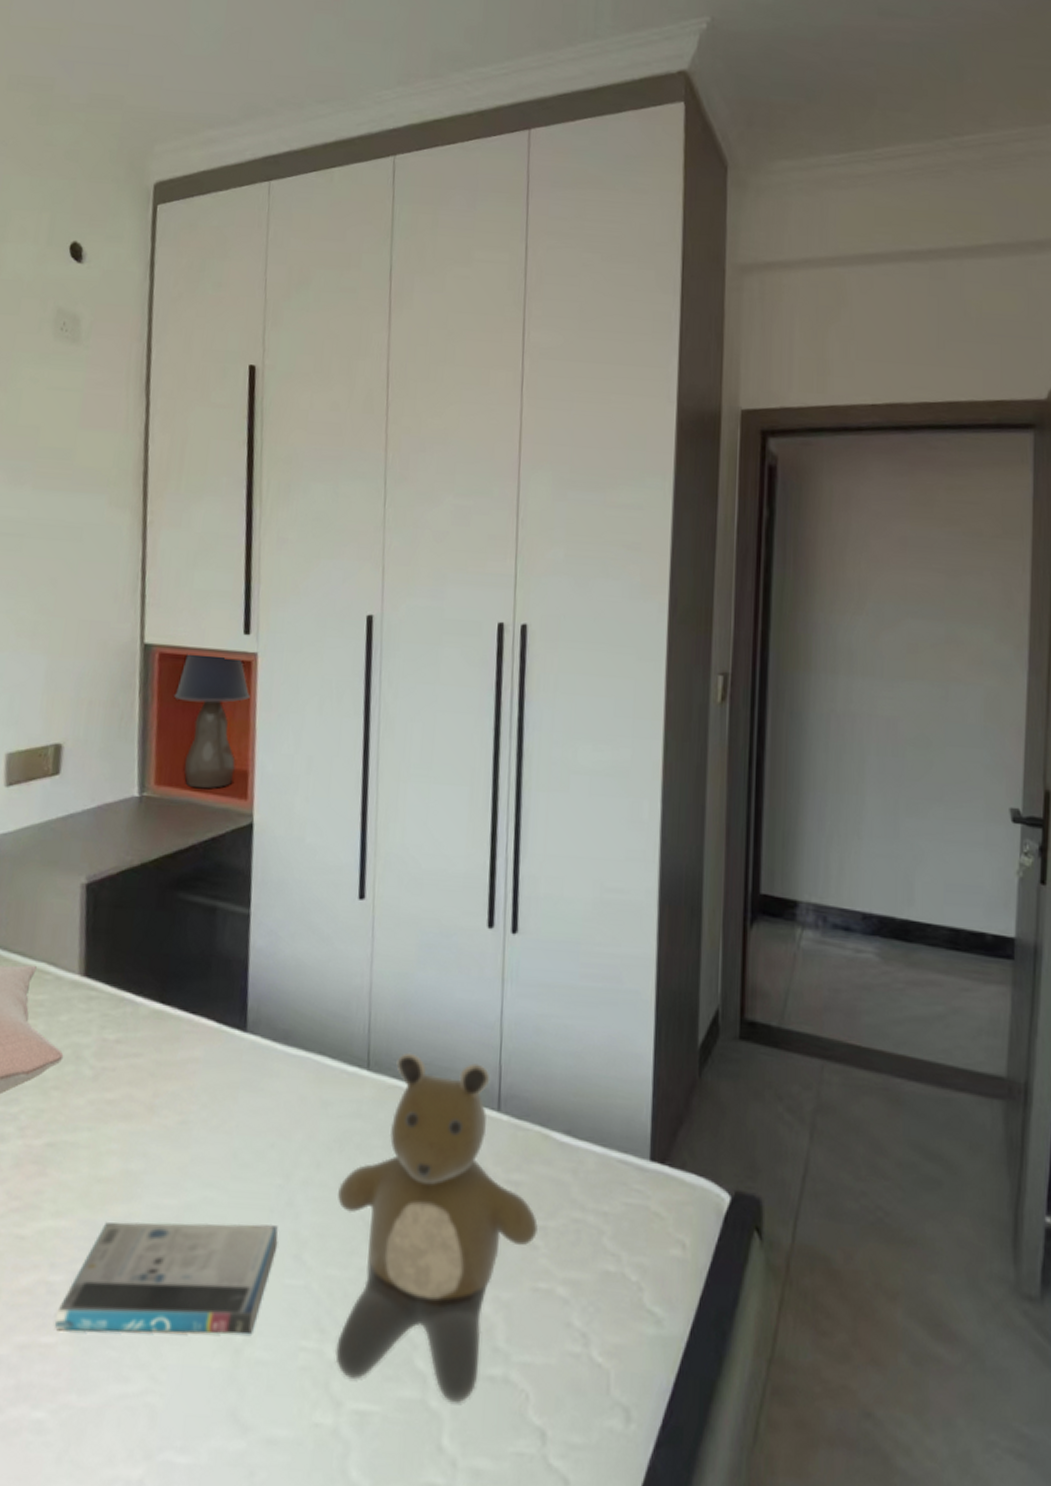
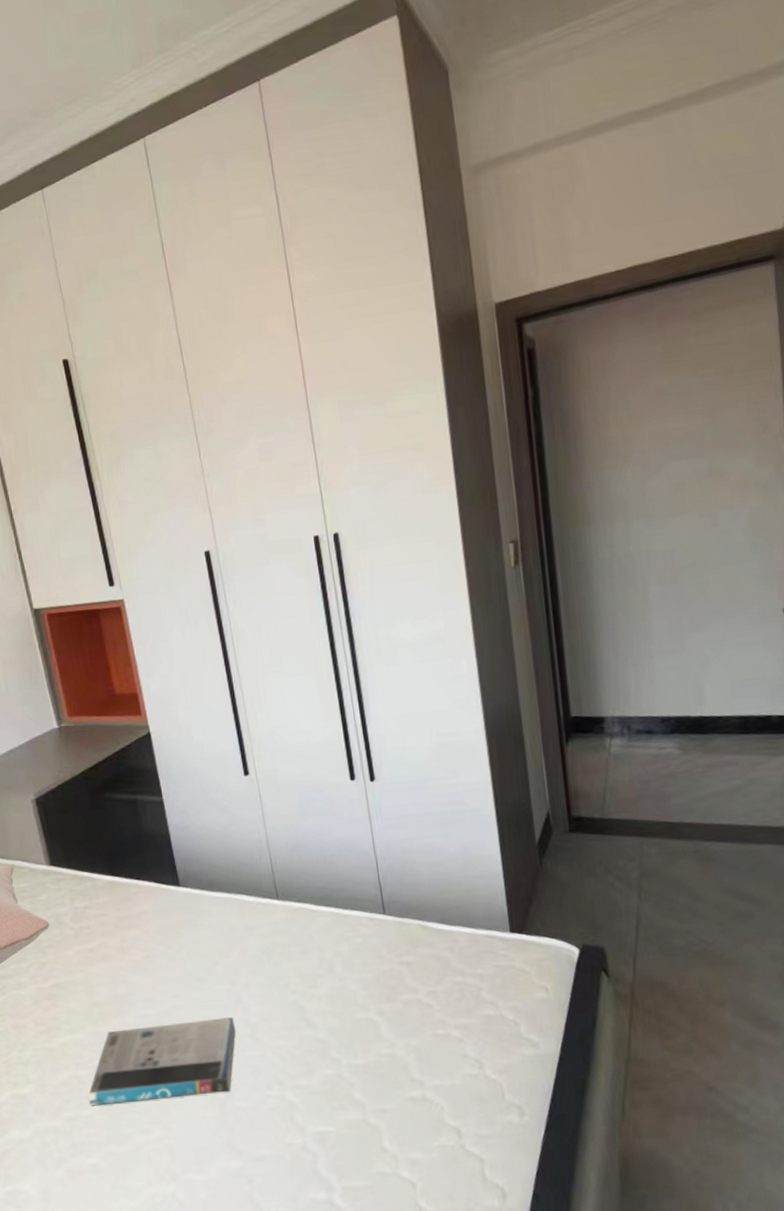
table lamp: present [174,654,250,789] -> none [66,607,128,714]
bear: present [335,1052,538,1404] -> none [272,882,430,1119]

